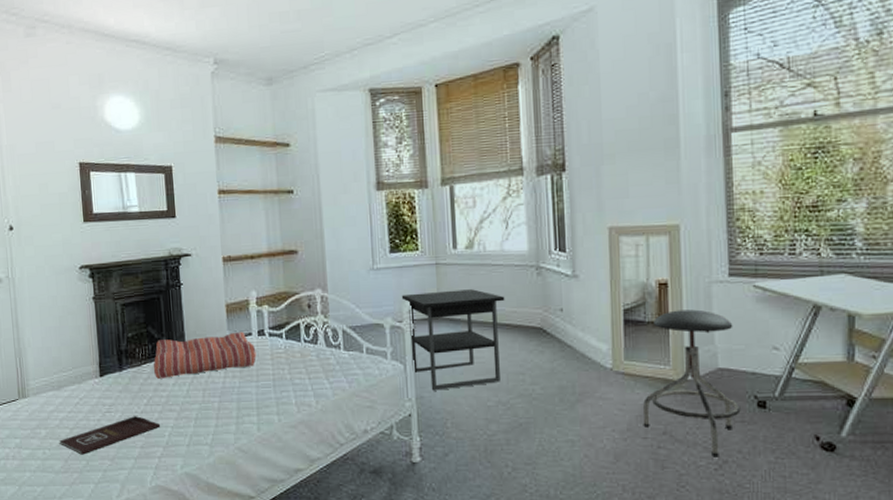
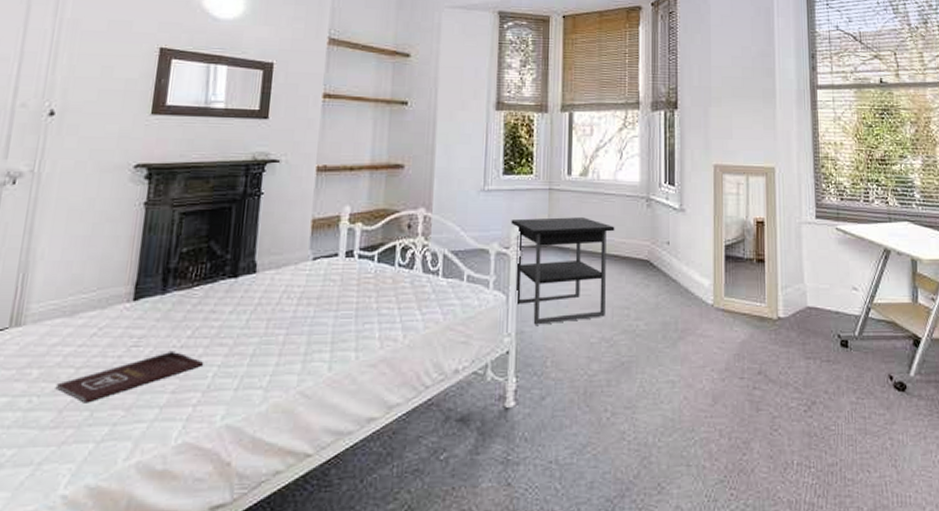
seat cushion: present [154,331,257,379] -> none [208,251,341,305]
stool: present [643,309,741,457] -> none [740,248,827,398]

